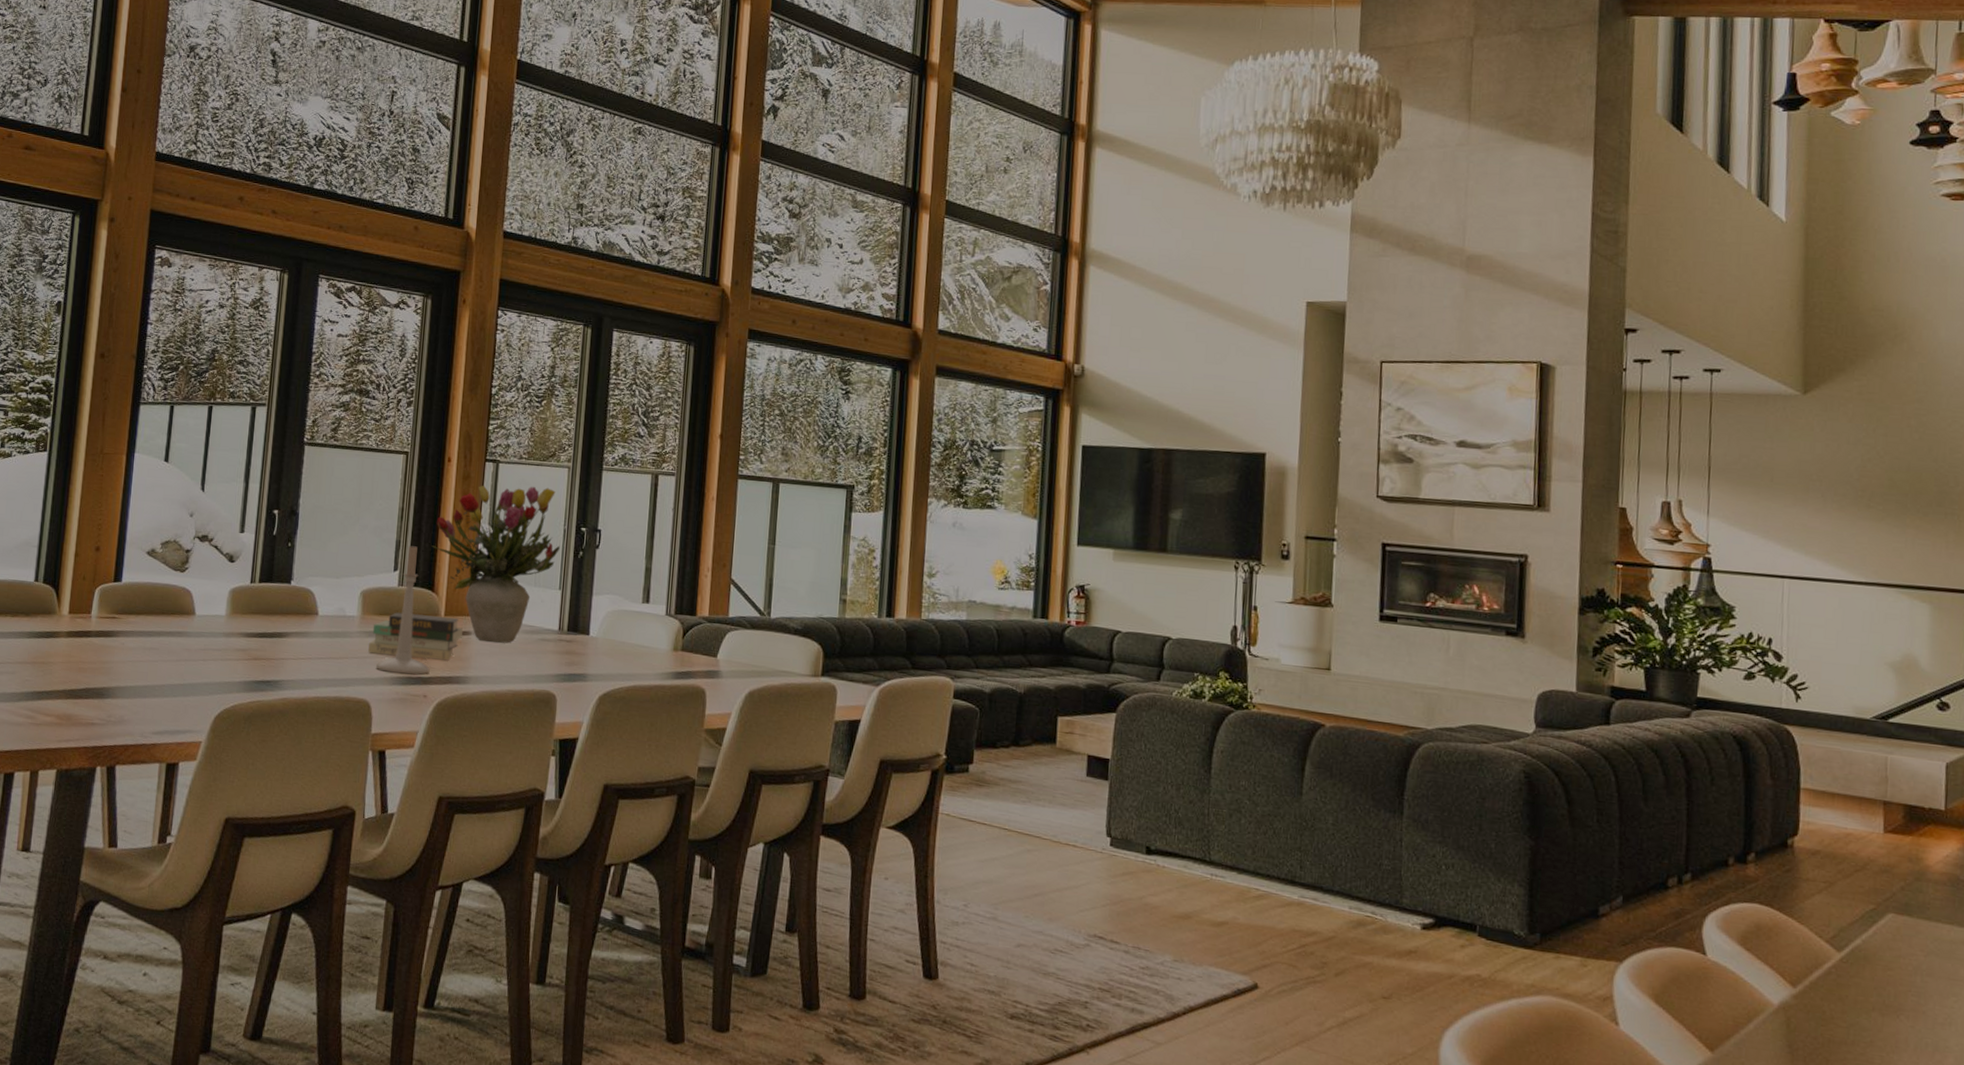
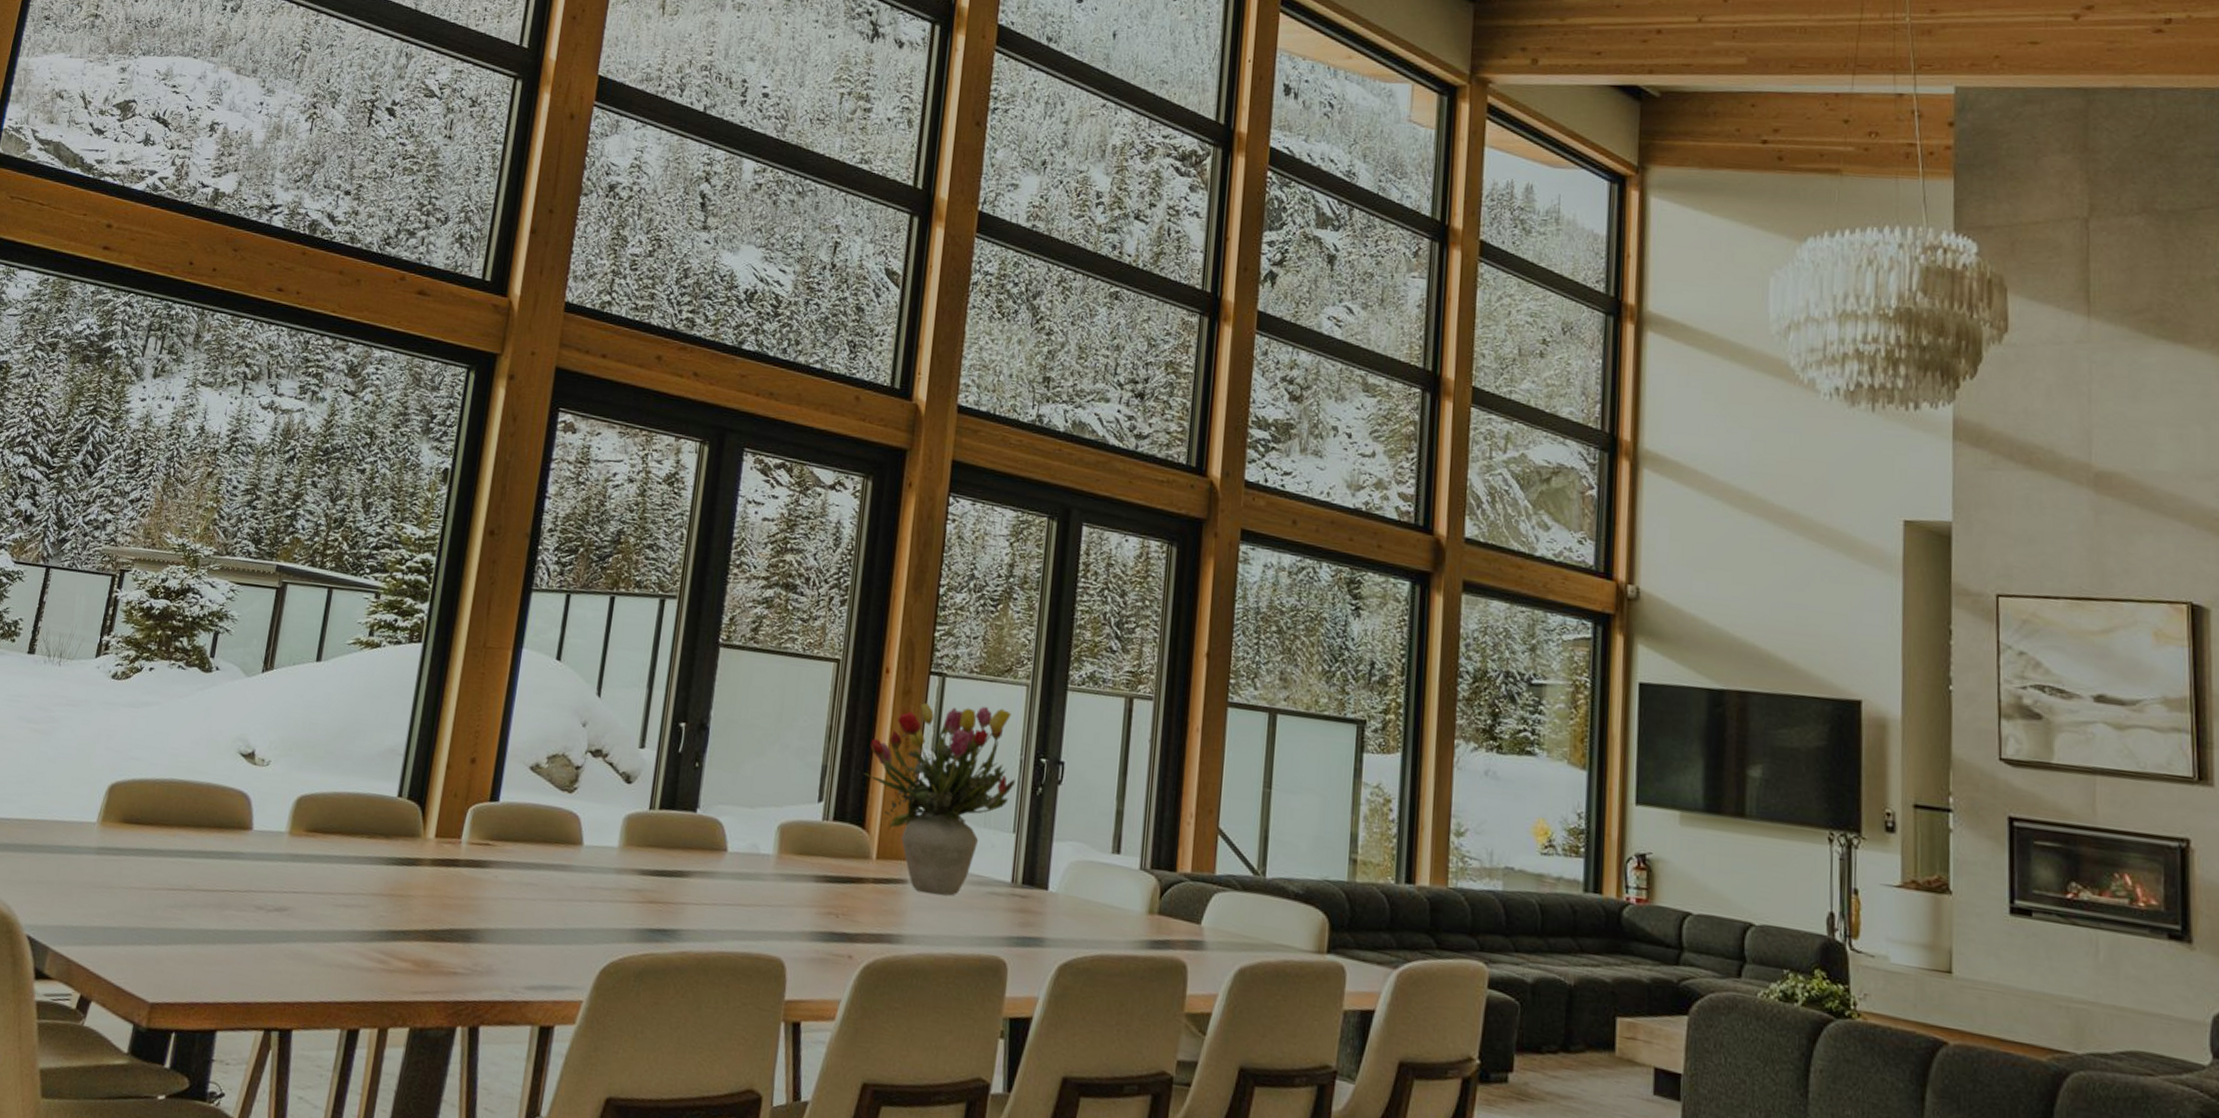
books: present [367,612,464,661] -> none [783,852,899,914]
candlestick: present [375,546,430,674] -> none [792,772,857,930]

